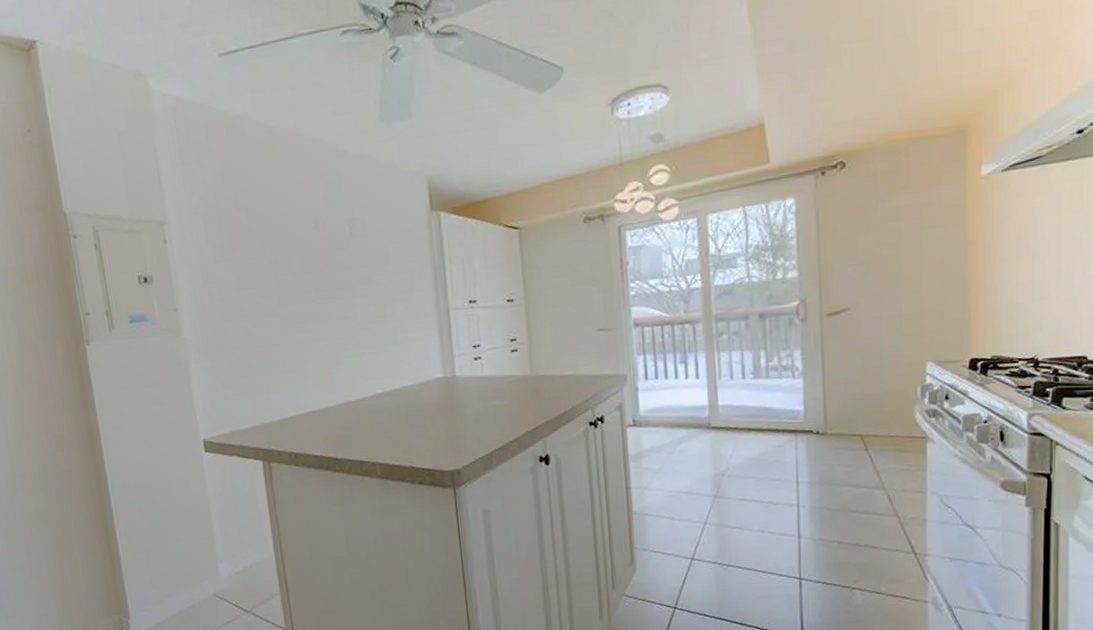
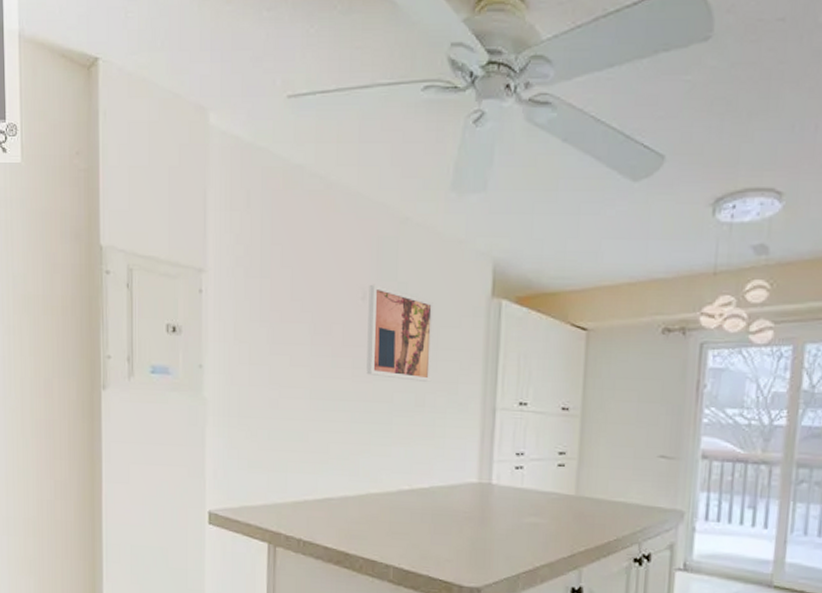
wall art: none [319,213,387,296] -> present [366,284,435,382]

